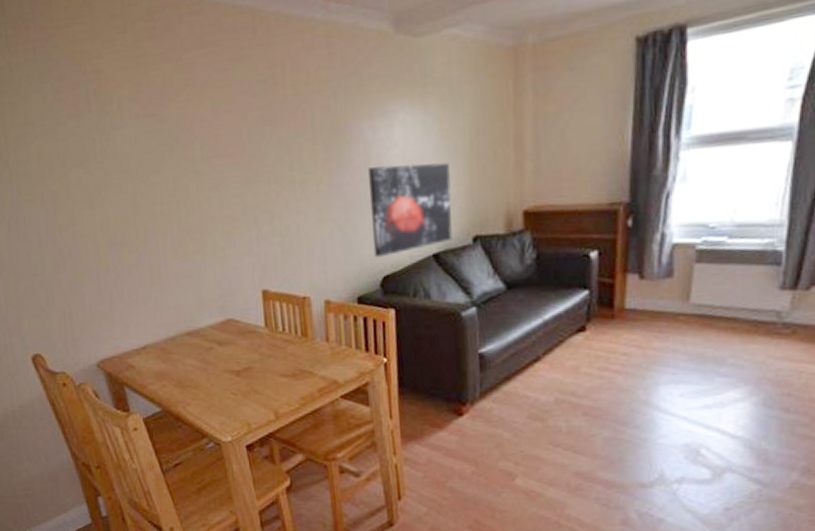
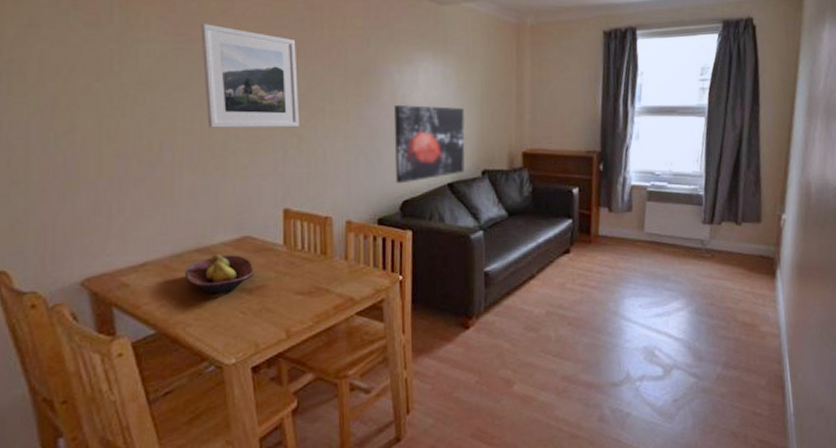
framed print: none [167,99,270,211] -> present [200,24,299,128]
fruit bowl: none [180,337,241,377] -> present [185,254,255,295]

